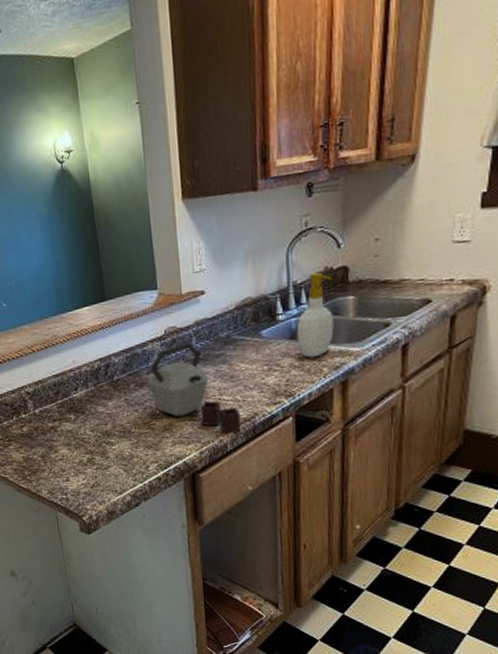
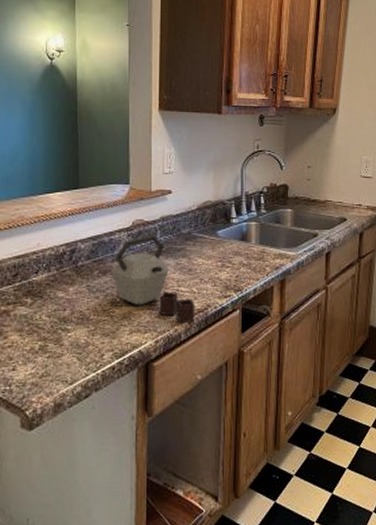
soap bottle: present [296,272,334,358] -> none [246,186,276,258]

